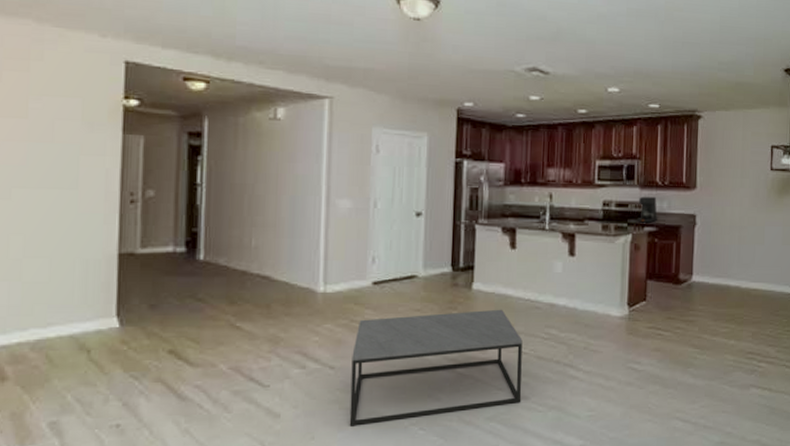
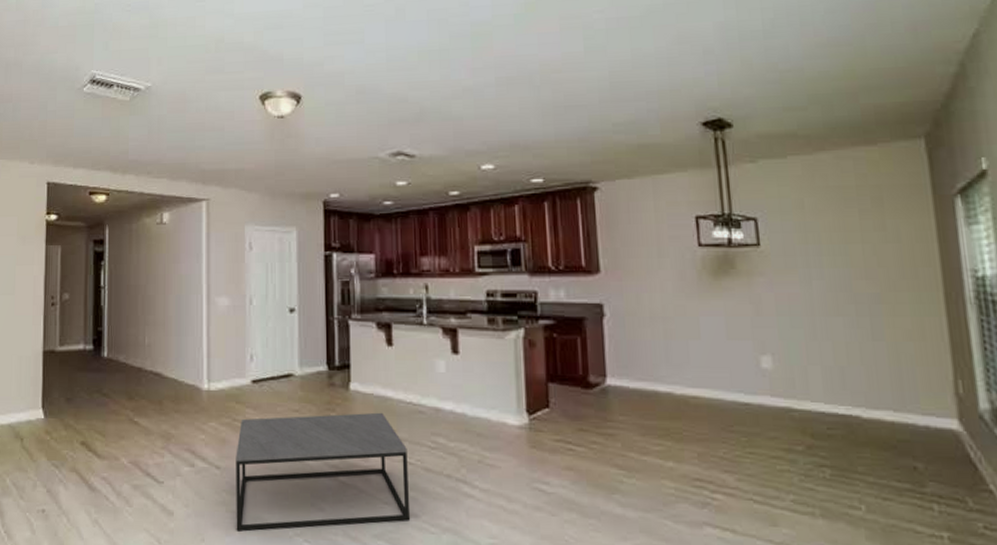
coffee maker: present [637,196,657,223] -> none [529,284,554,315]

